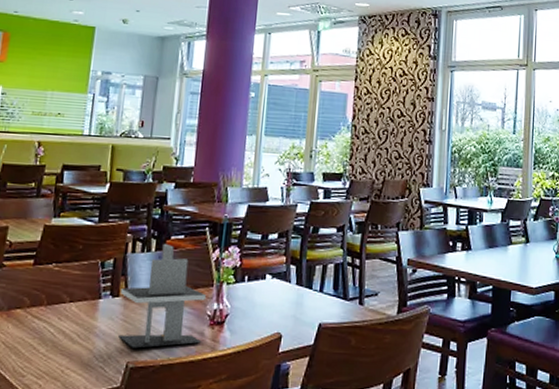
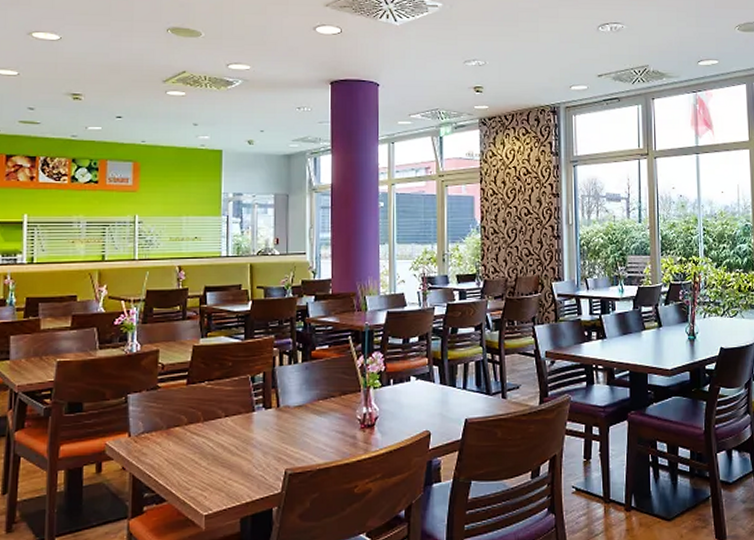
napkin holder: present [119,243,207,349] -> none [273,354,355,456]

